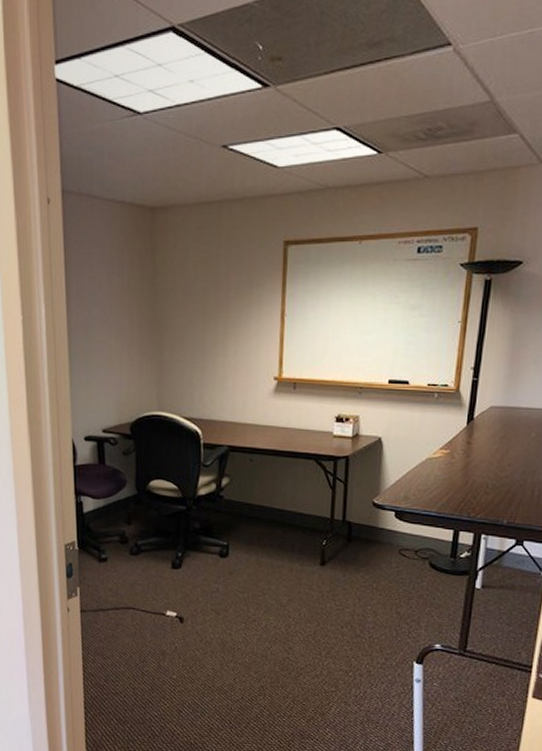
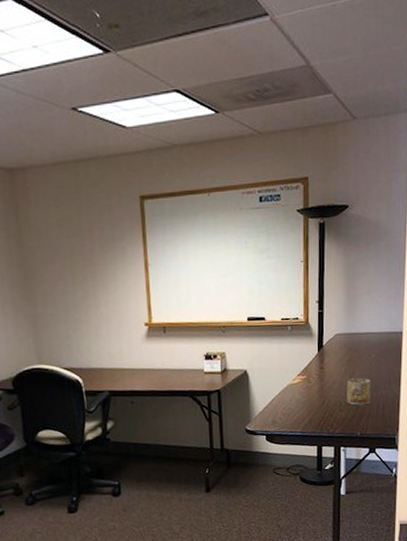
mug: none [495,459,527,490] -> present [347,378,371,406]

